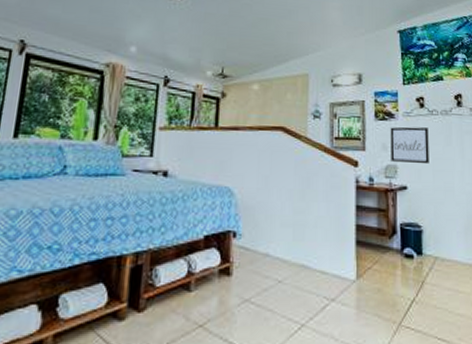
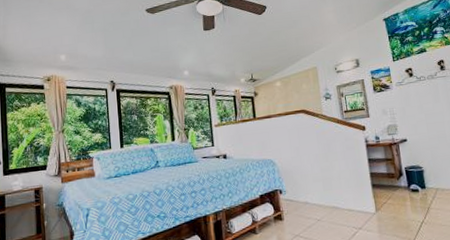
wall art: present [390,126,429,165] -> none [387,91,423,122]

